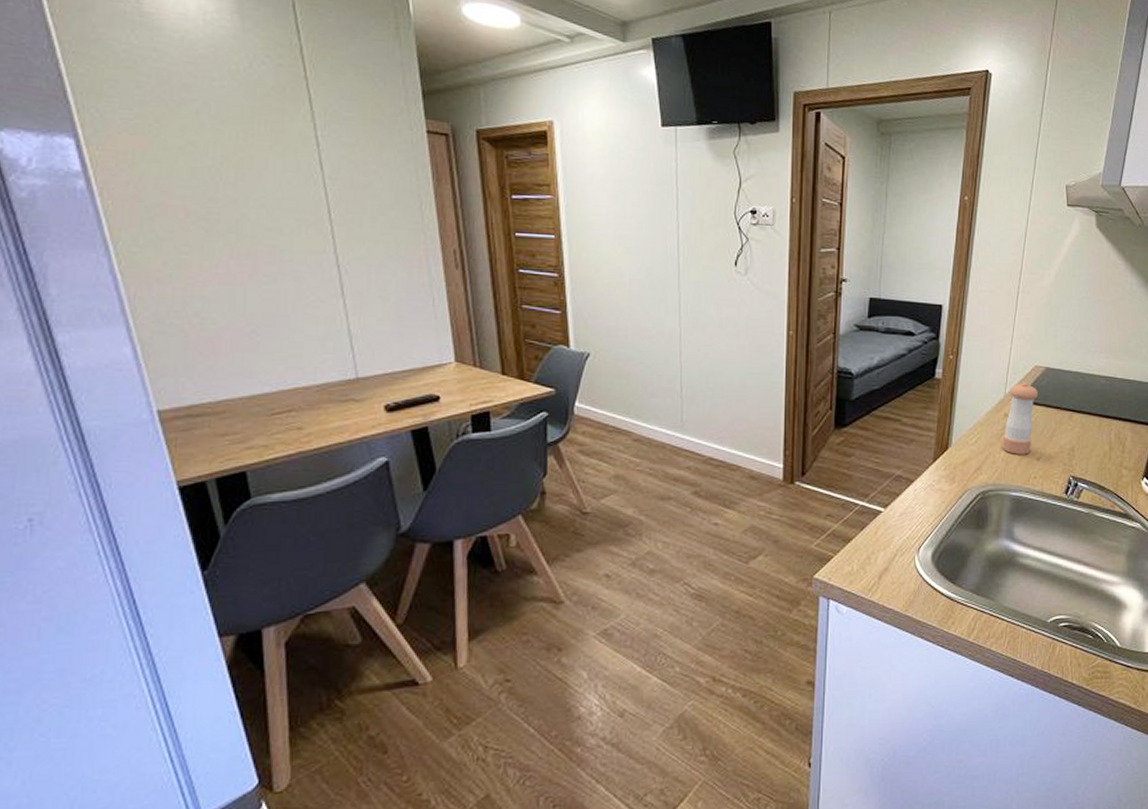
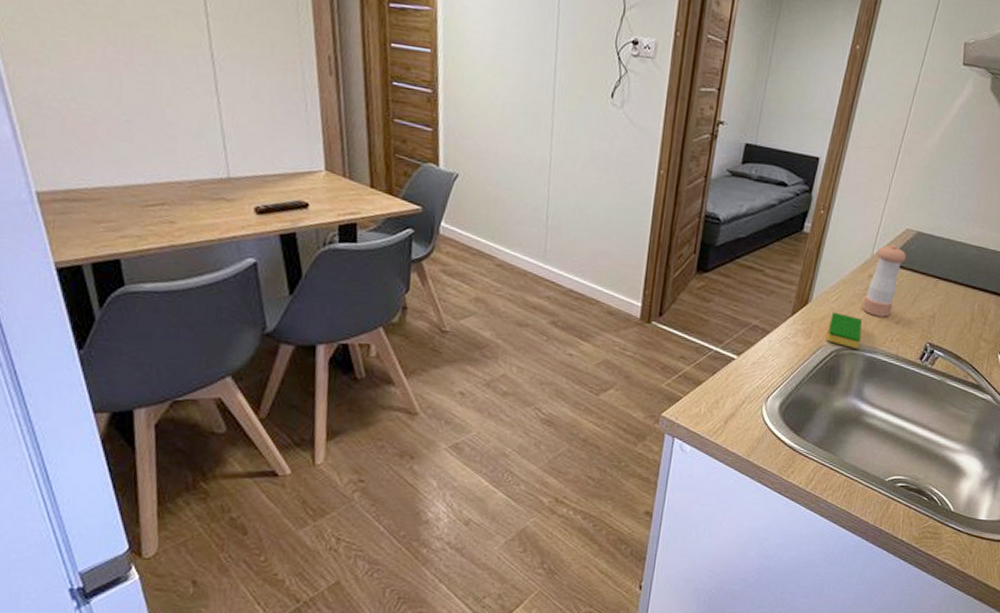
dish sponge: none [971,454,1005,489] -> present [826,312,862,349]

